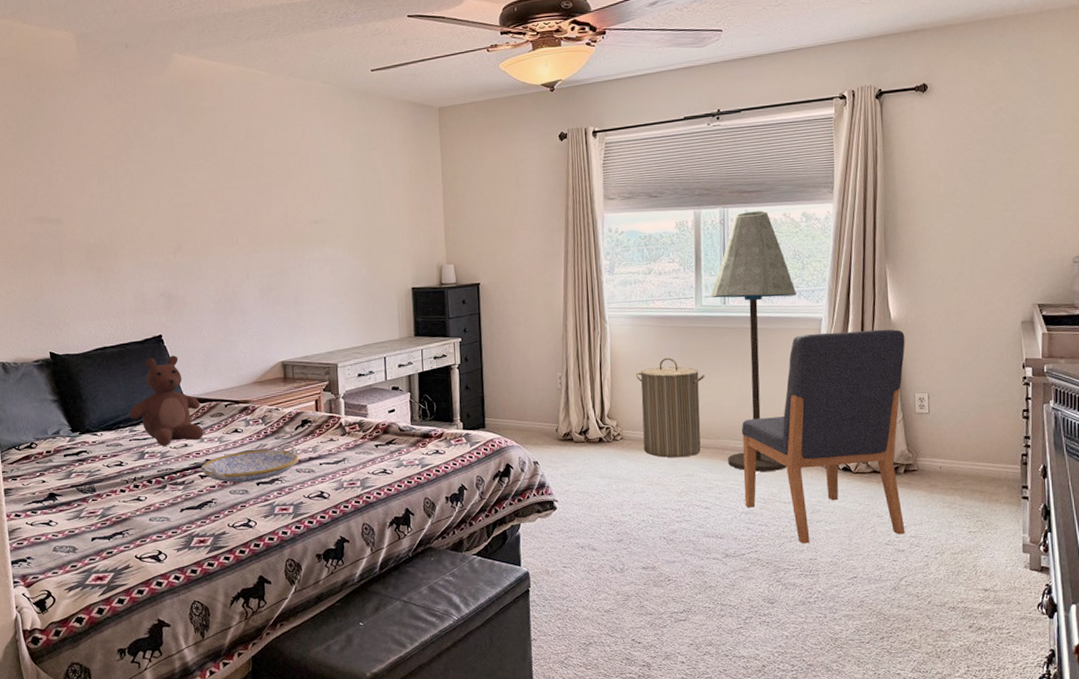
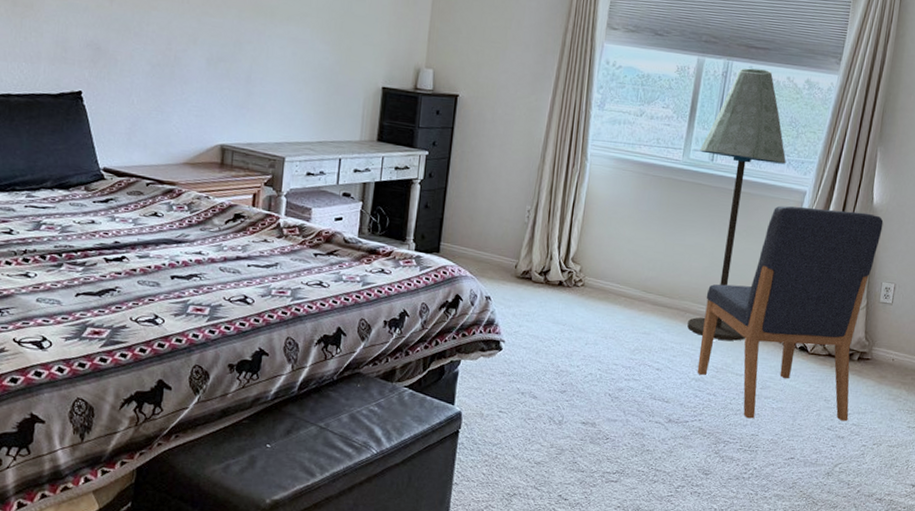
teddy bear: present [129,355,204,446] -> none [29,115,117,219]
serving tray: present [200,443,299,483] -> none [106,237,225,274]
laundry hamper: present [635,357,705,458] -> none [603,207,680,314]

